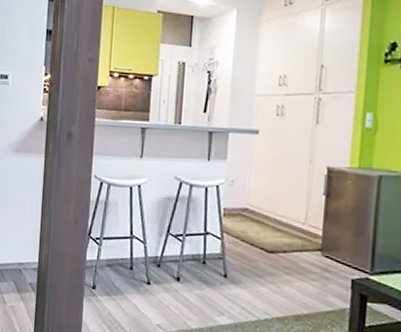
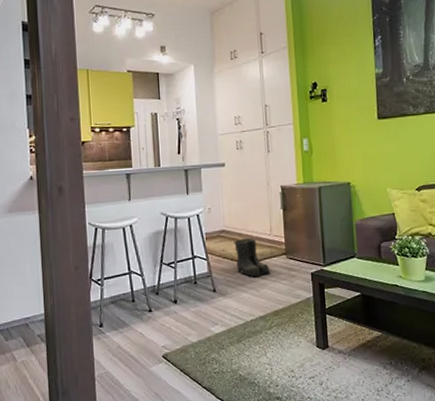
boots: none [256,221,300,271] -> present [234,237,272,278]

